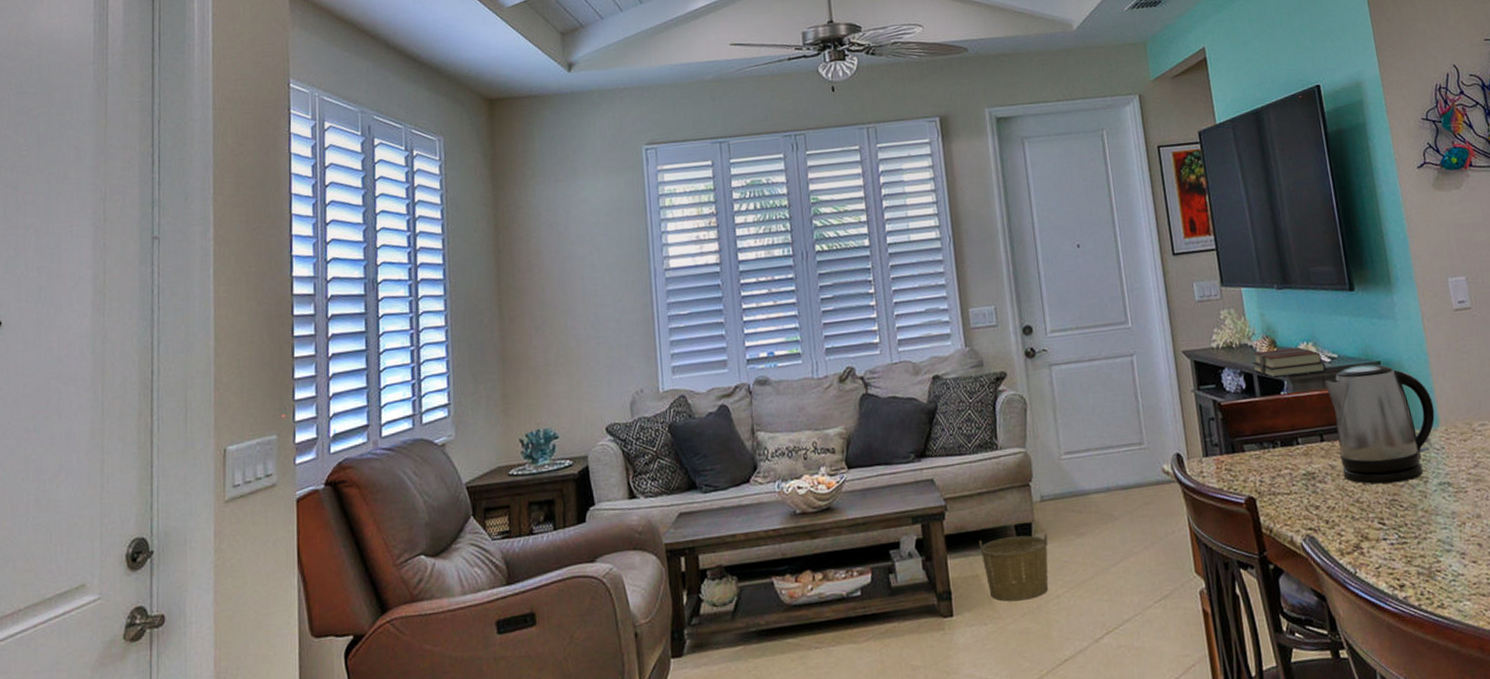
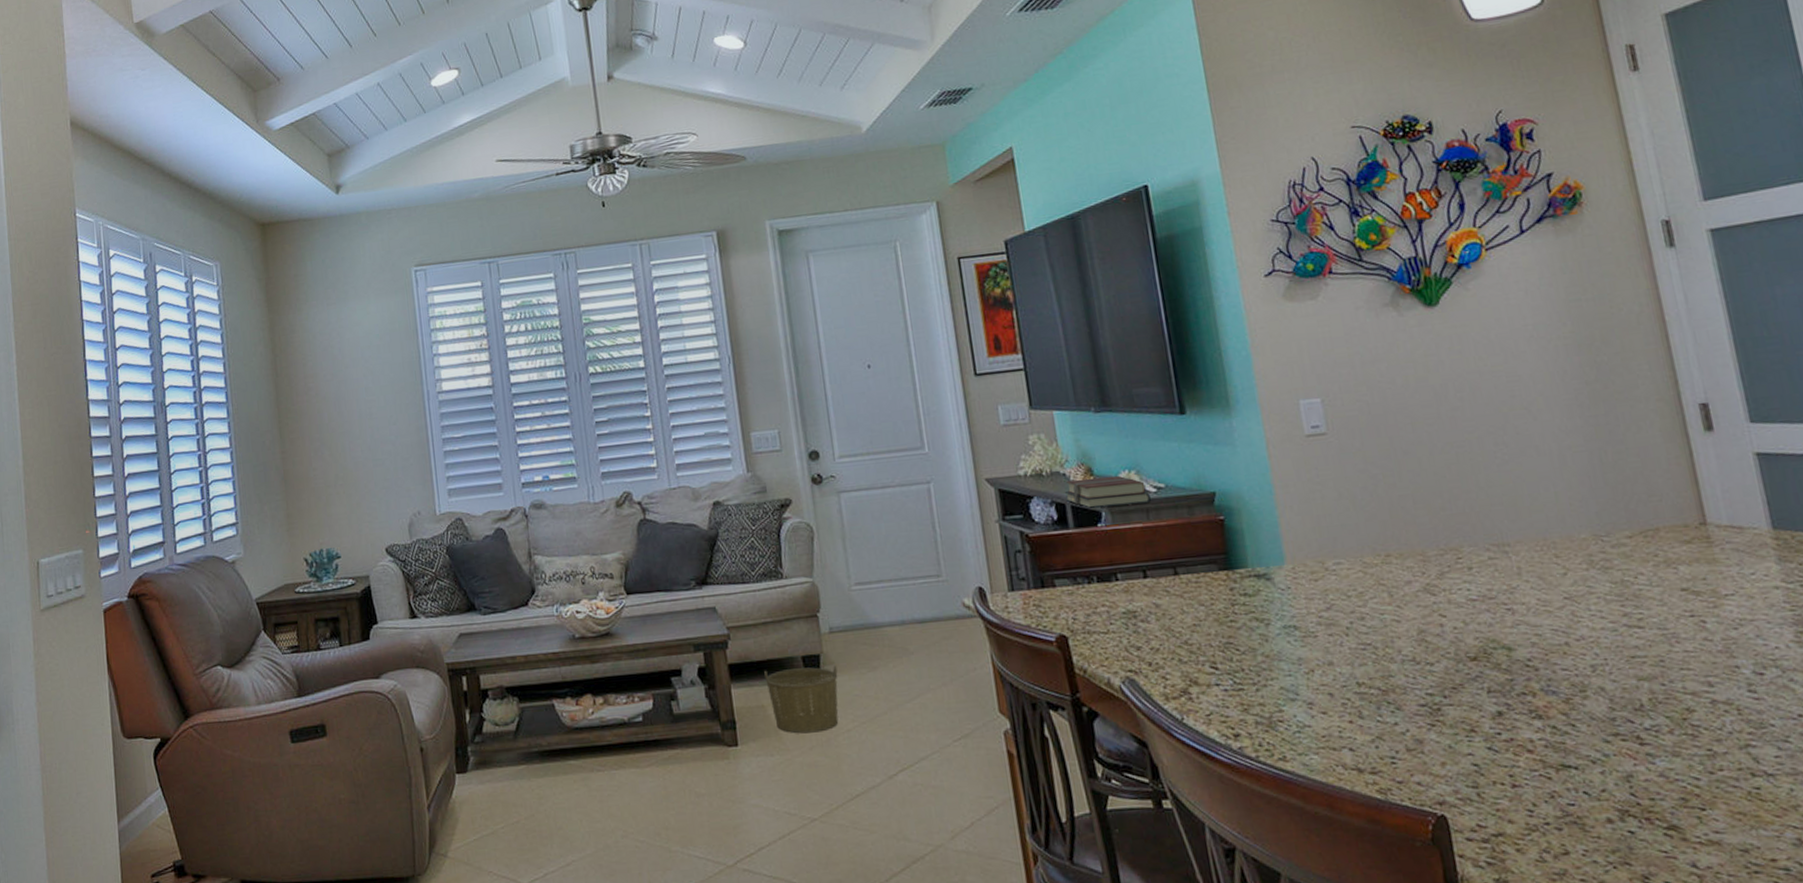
kettle: present [1325,363,1435,484] -> none [1150,494,1280,626]

